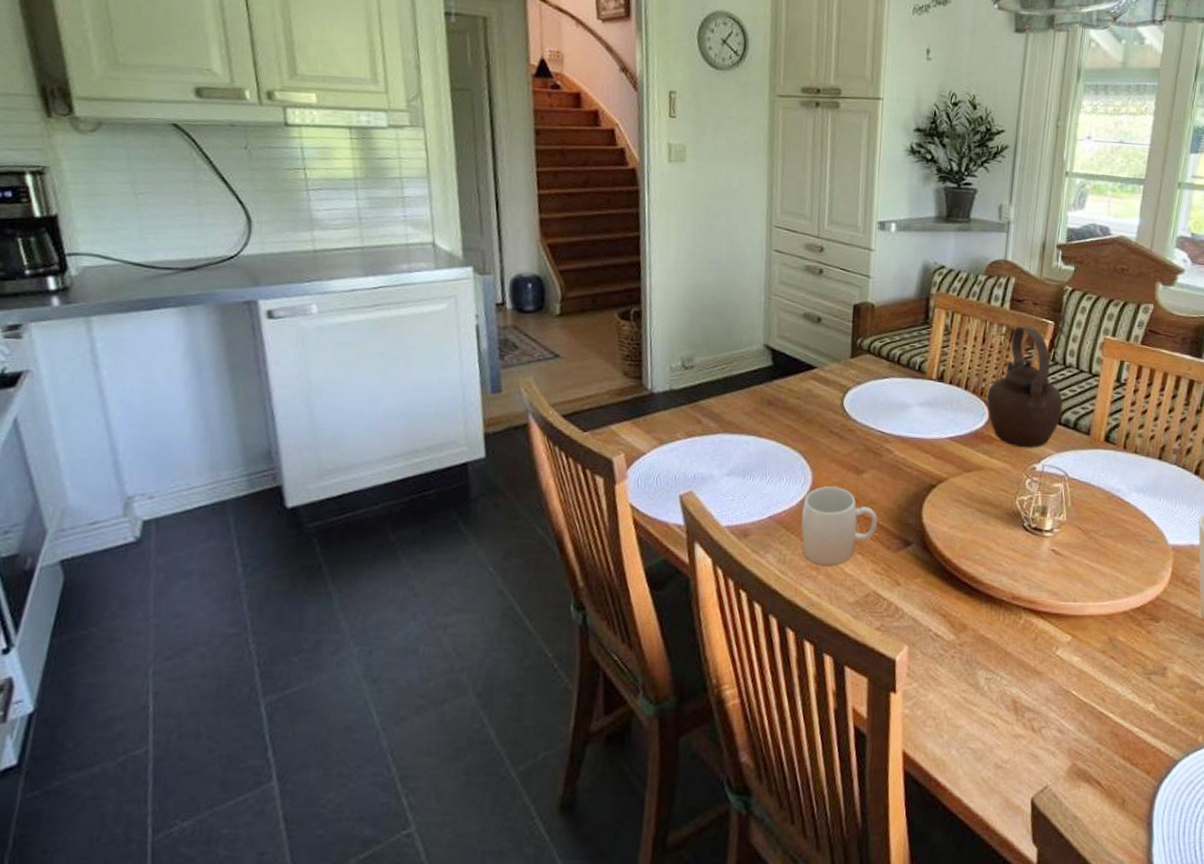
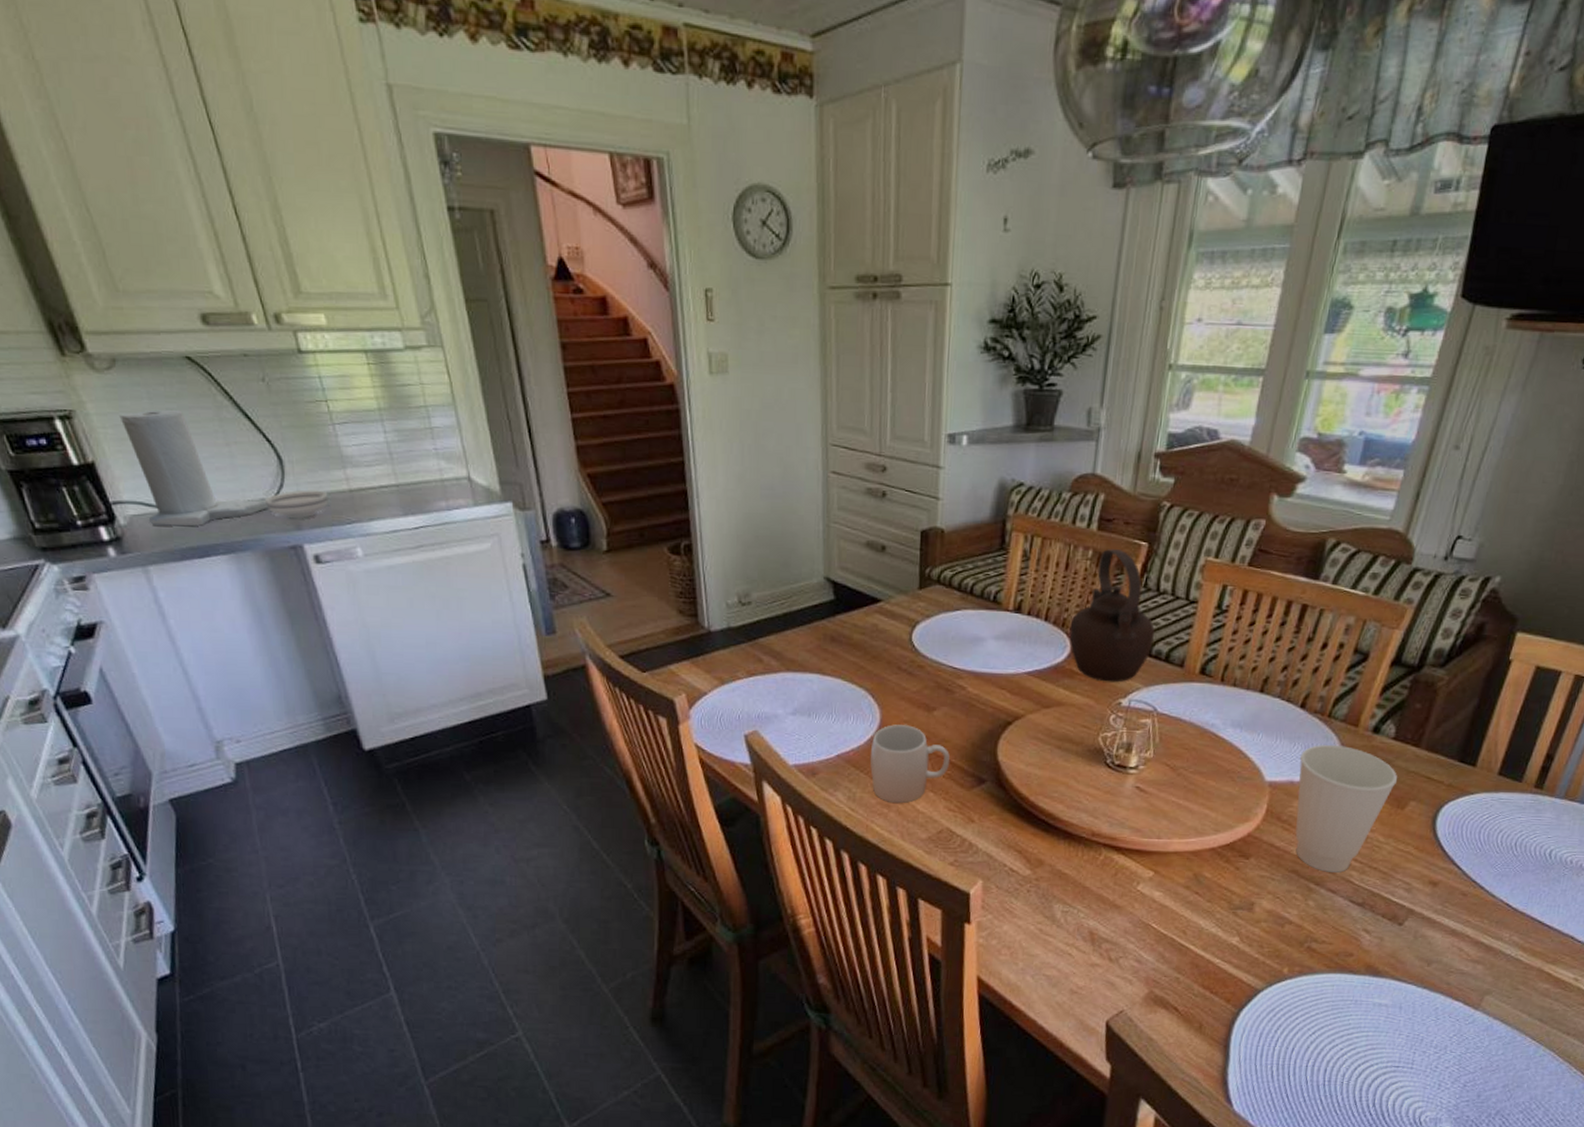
paper towel: none [93,169,229,279] -> present [119,409,269,527]
bowl: none [226,248,292,276] -> present [264,490,328,519]

